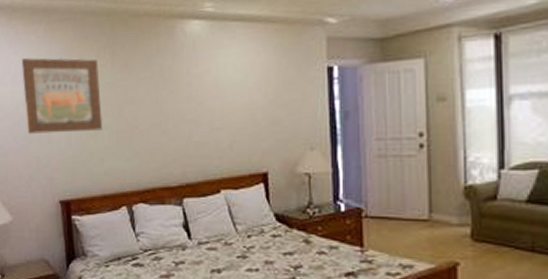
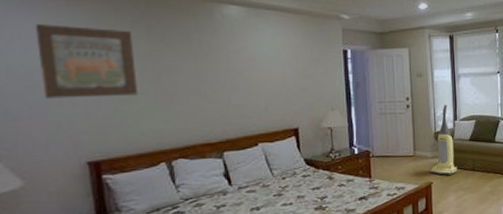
vacuum cleaner: none [456,144,504,254] -> present [430,105,458,175]

